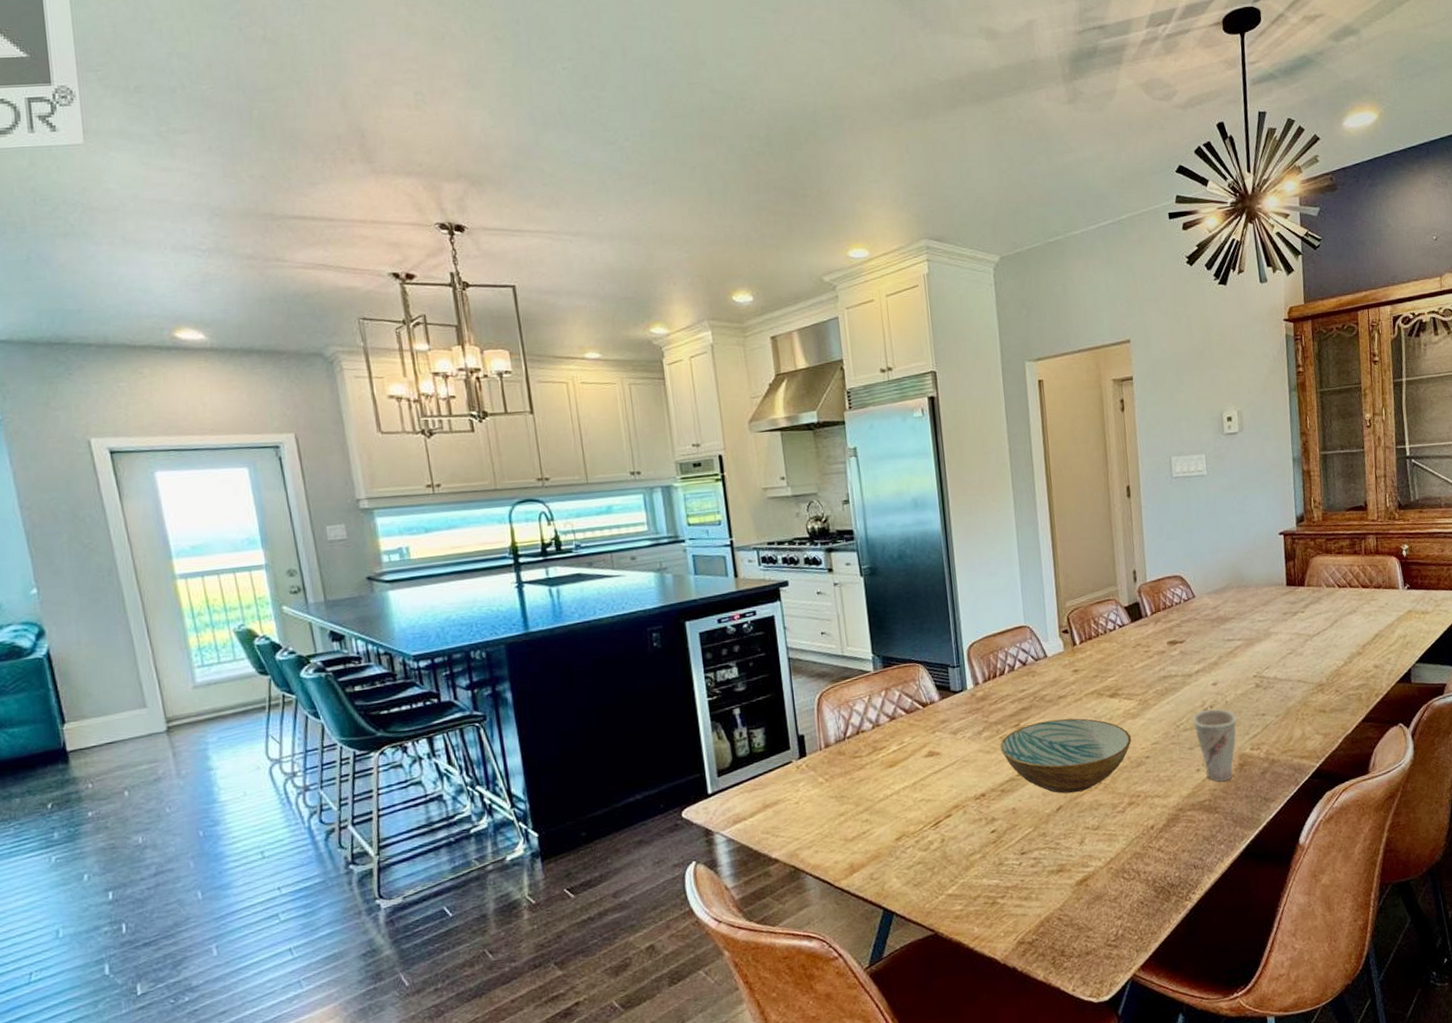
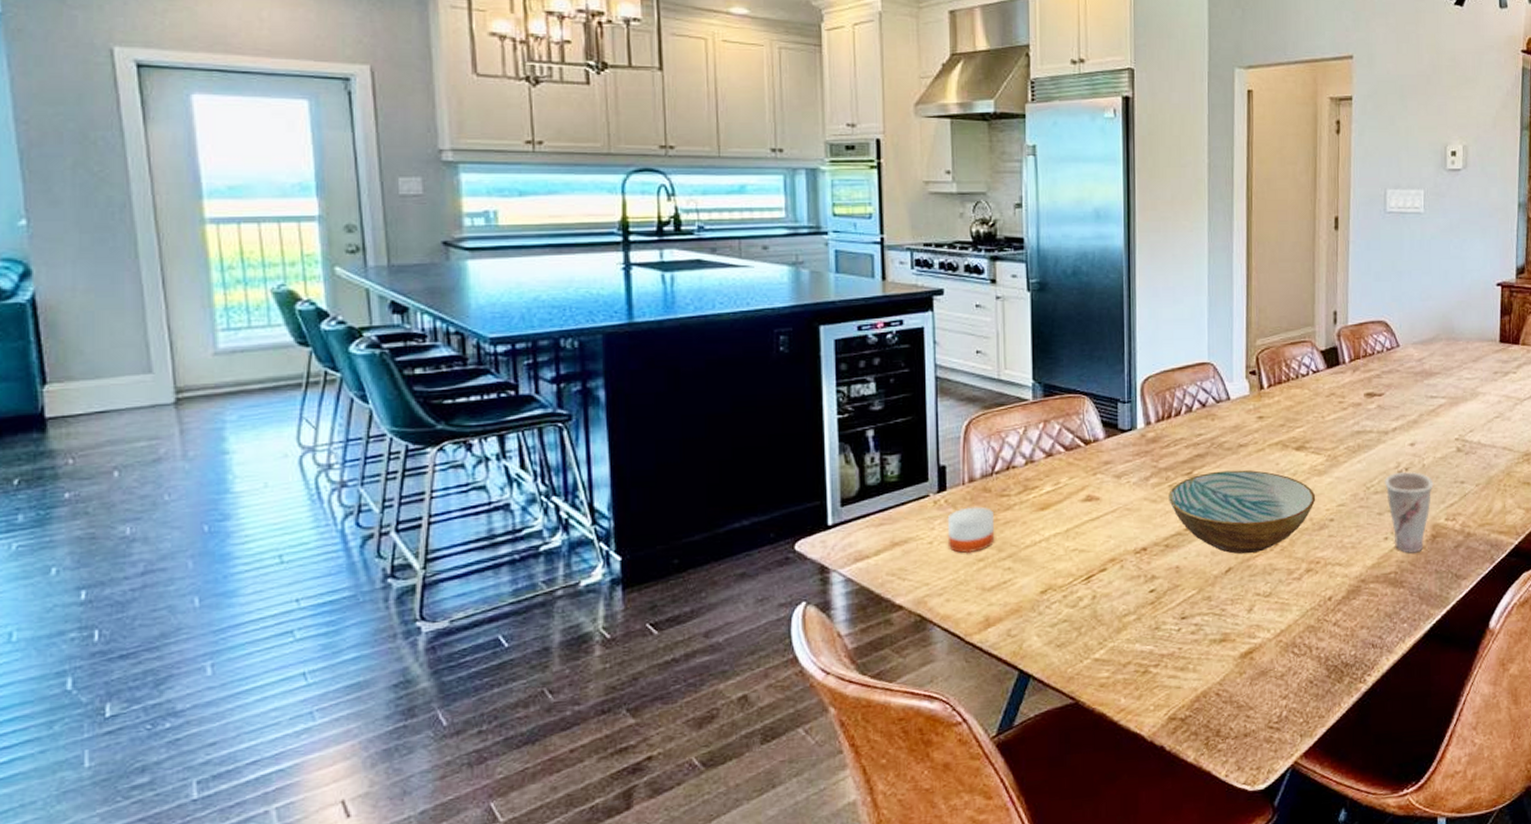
candle: none [809,768,852,810] -> present [947,506,994,553]

